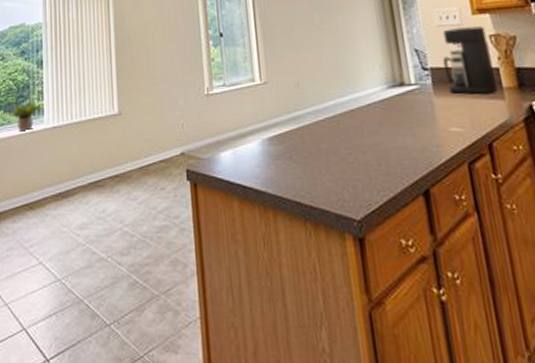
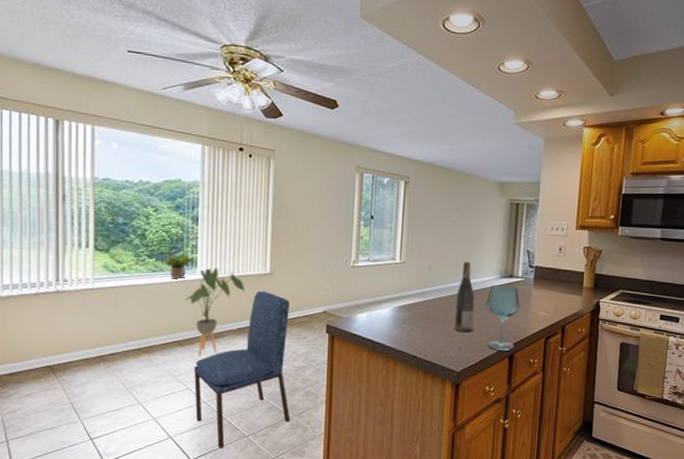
house plant: none [34,113,94,220] -> present [185,267,245,356]
dining chair: none [45,135,157,343] -> present [193,290,290,448]
wine bottle: none [336,72,367,165] -> present [454,261,475,333]
wine glass: none [375,97,428,186] -> present [485,285,520,351]
coffee maker: present [442,26,498,95] -> none [545,238,582,291]

